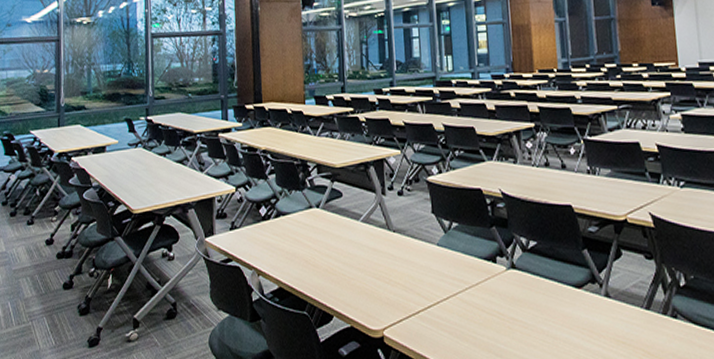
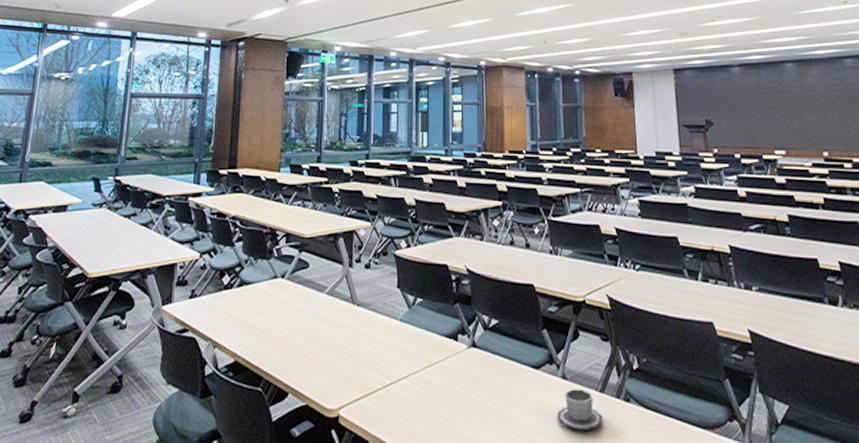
cup: none [602,306,650,346] -> present [557,389,603,430]

